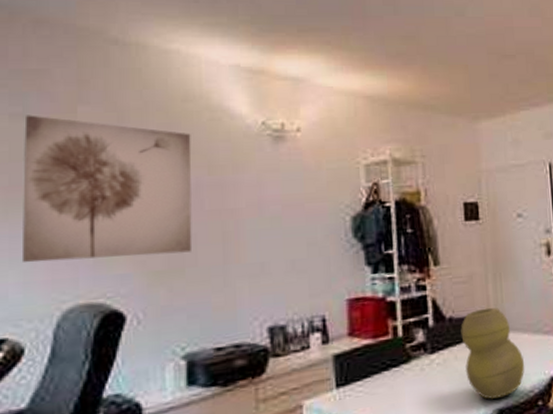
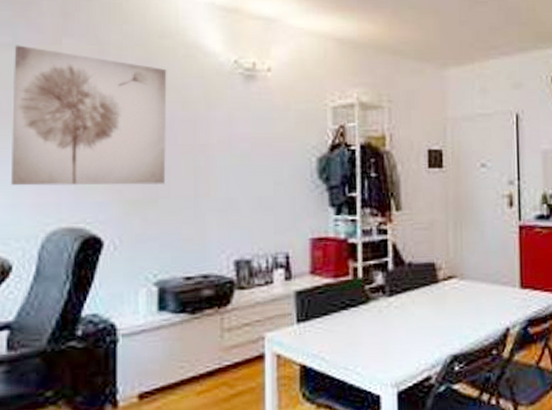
vase: present [461,307,525,399] -> none [419,255,481,345]

